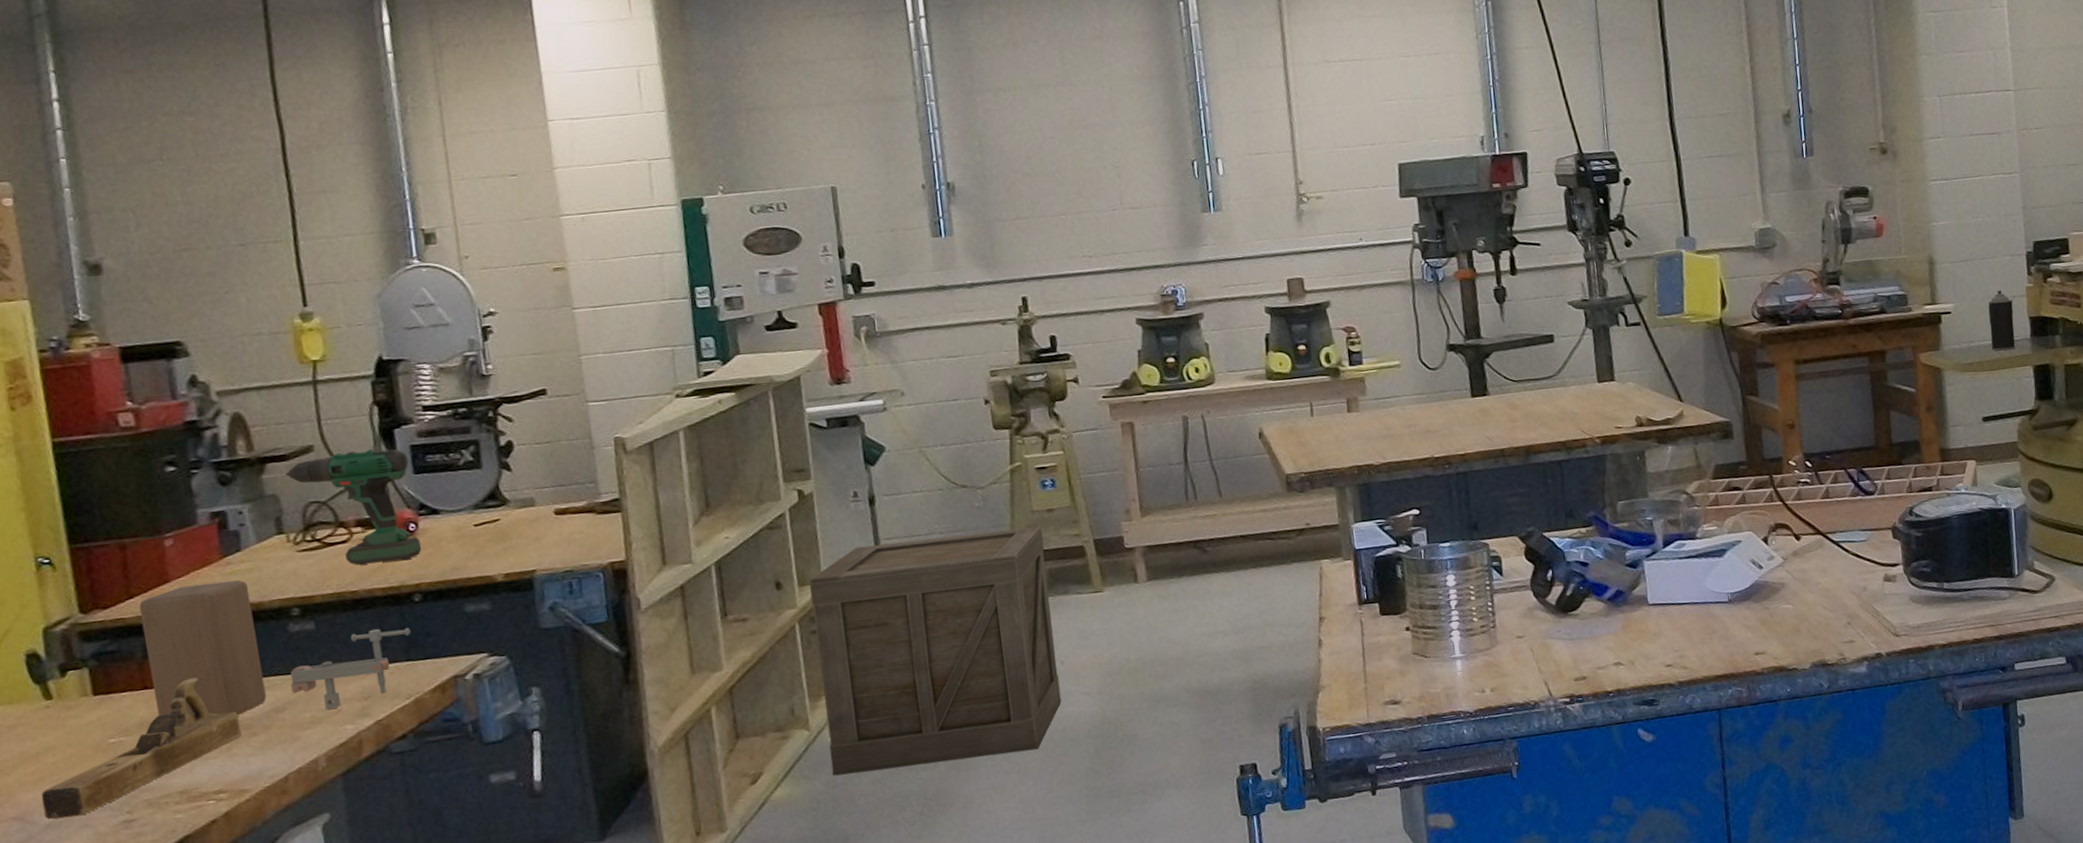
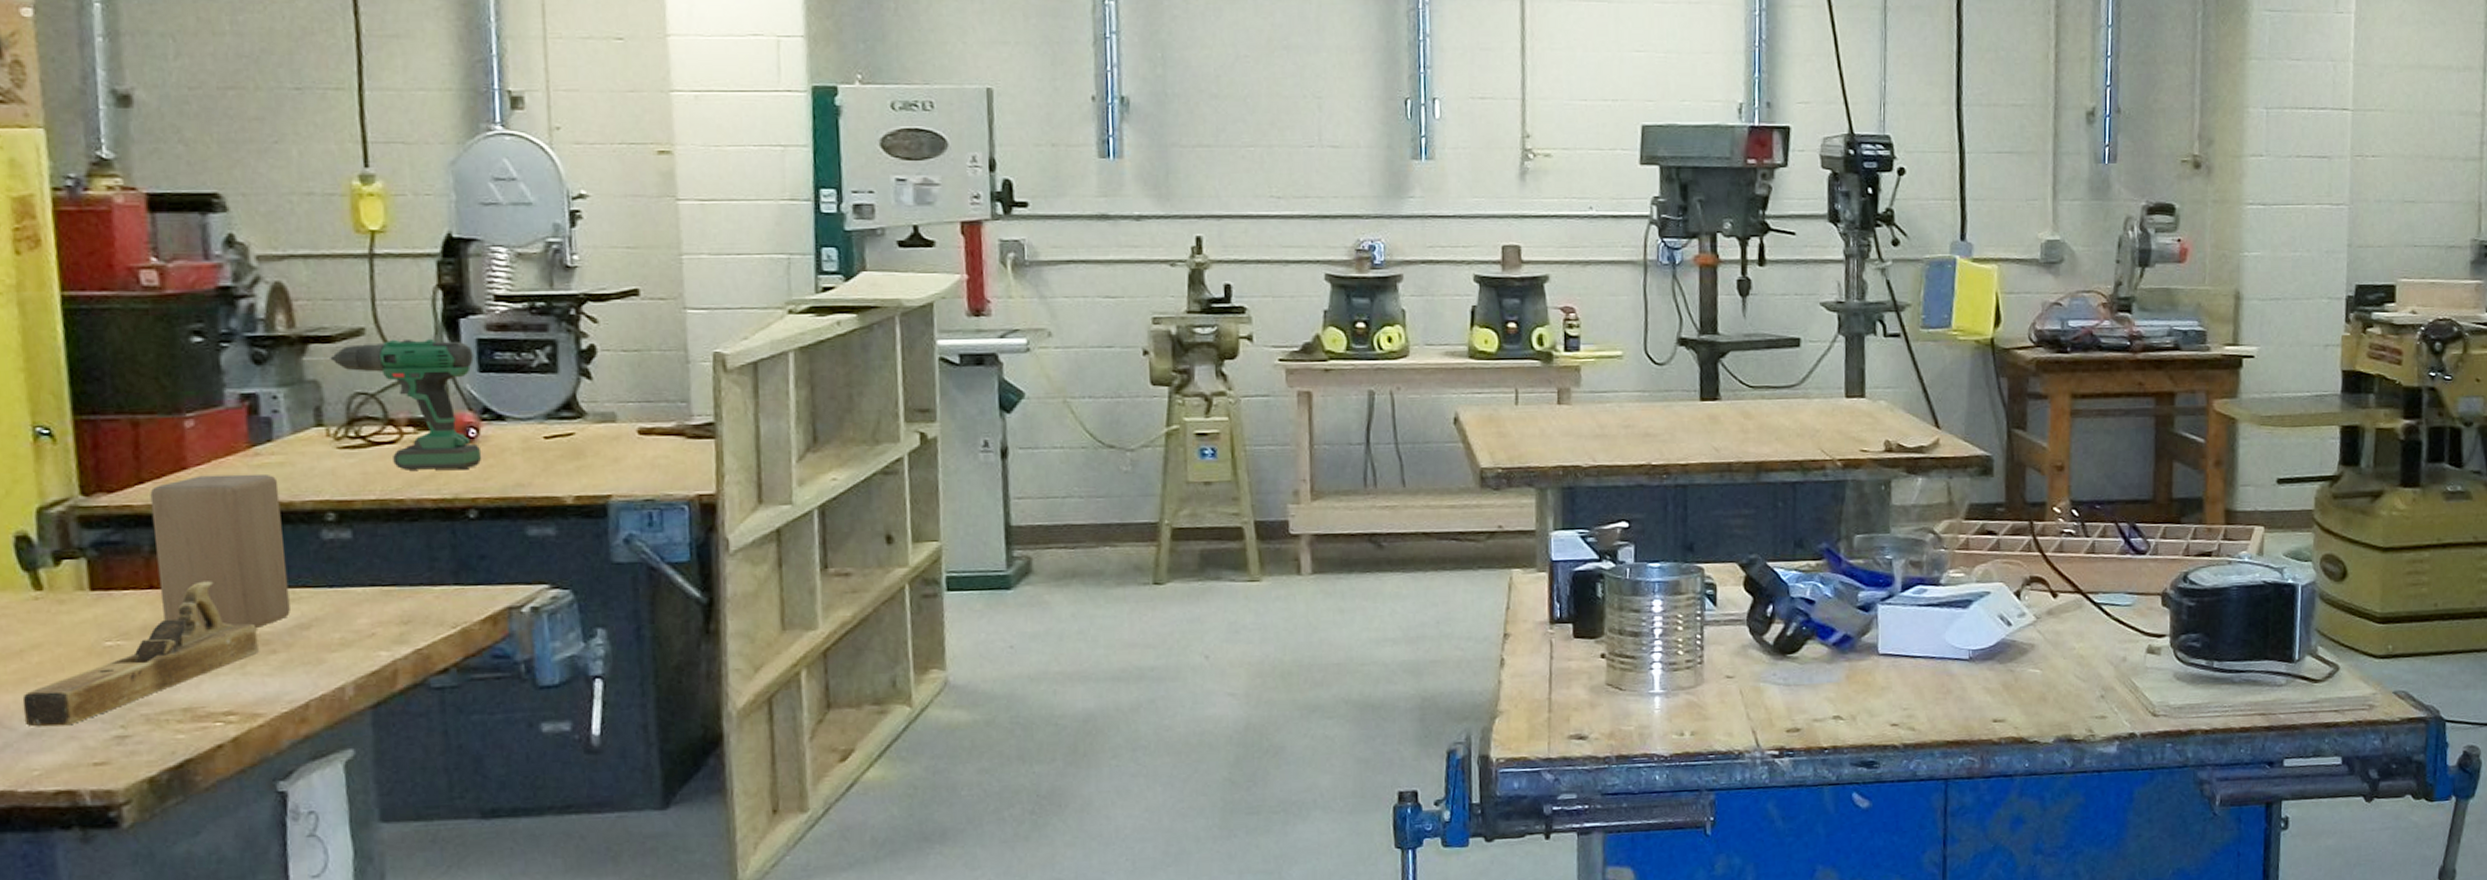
clamp: present [290,627,411,710] -> none [319,544,462,632]
wooden crate: present [808,527,1062,776] -> none [924,500,1202,761]
spray can: present [1987,290,2015,351] -> none [2295,336,2325,405]

